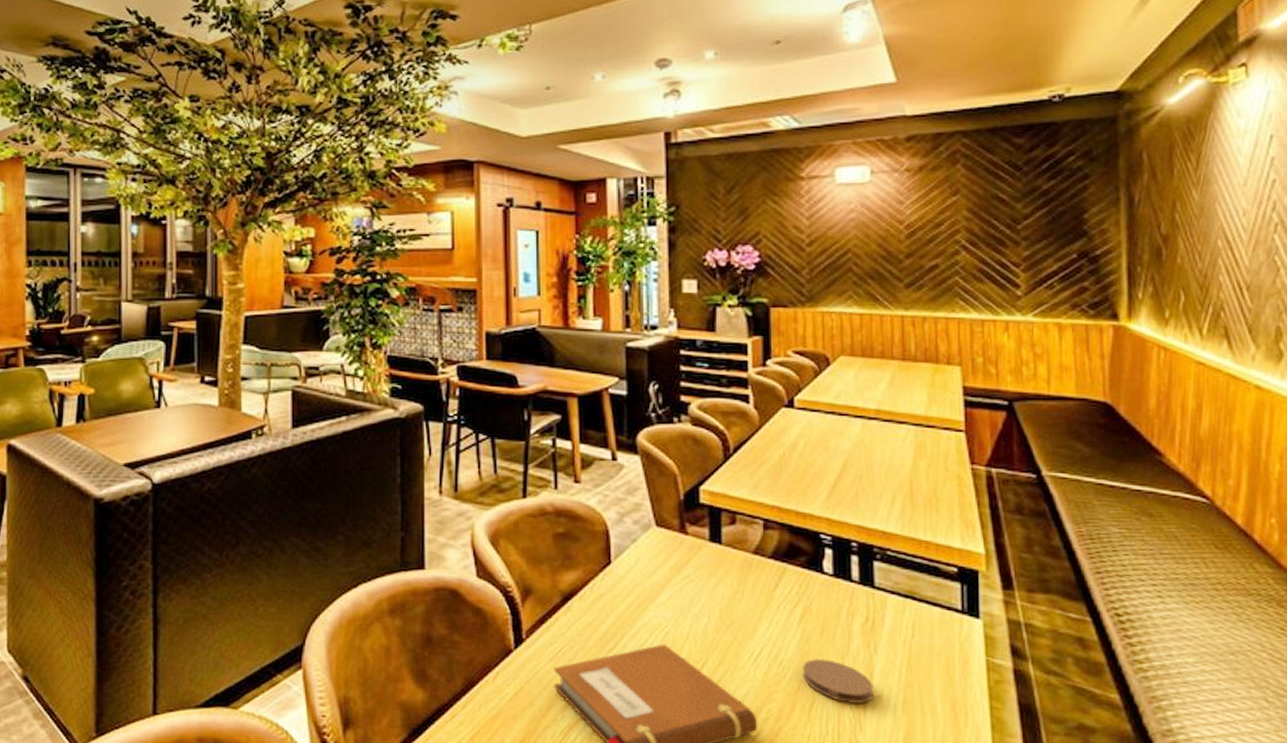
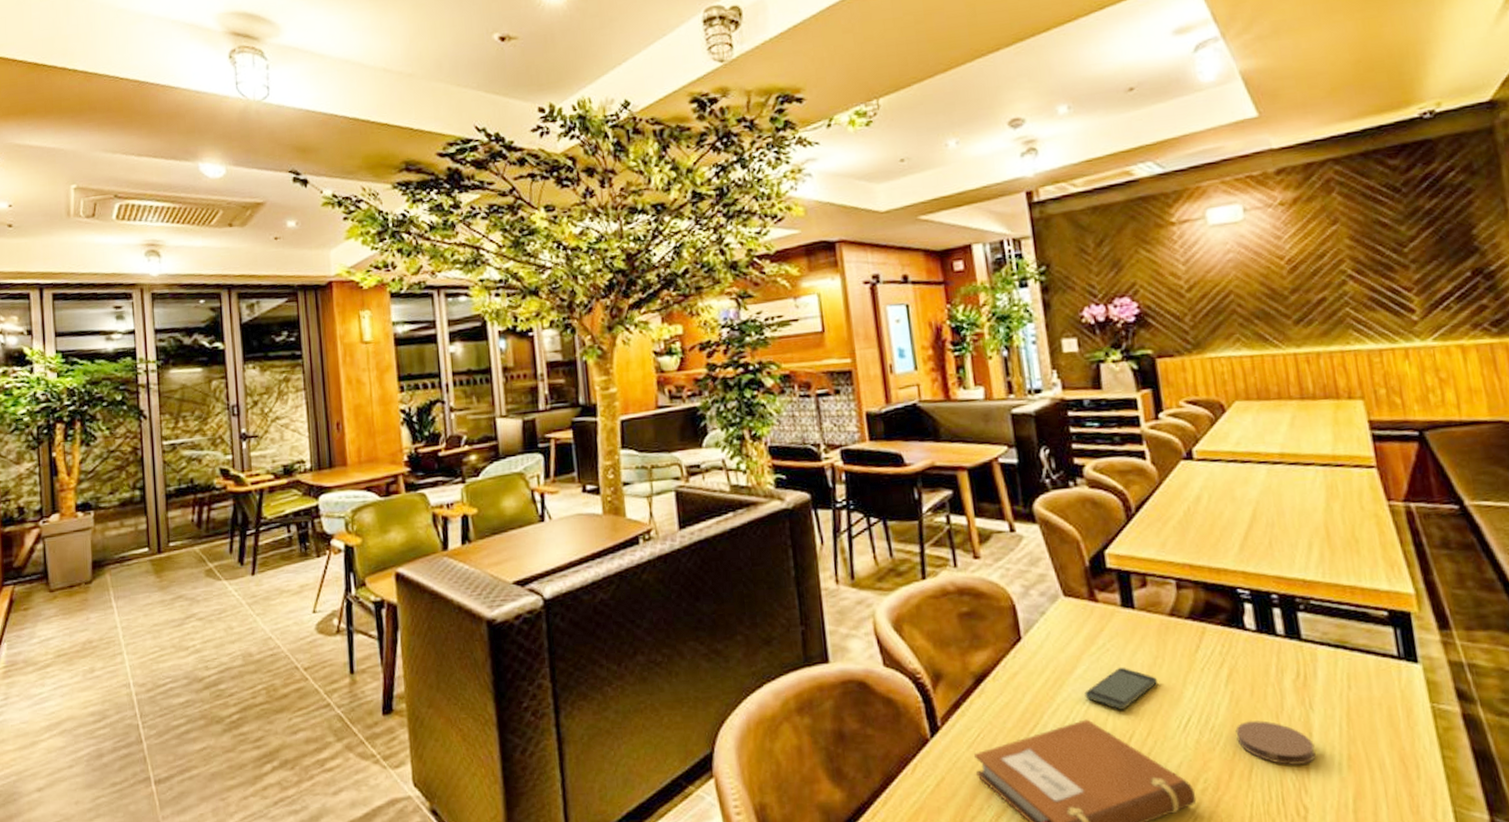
smartphone: none [665,597,736,638] -> present [1084,667,1158,710]

